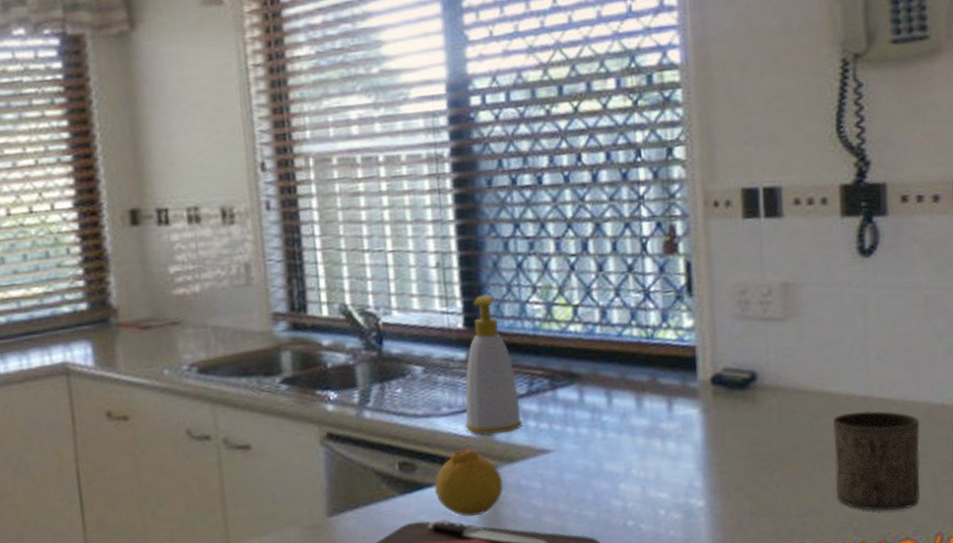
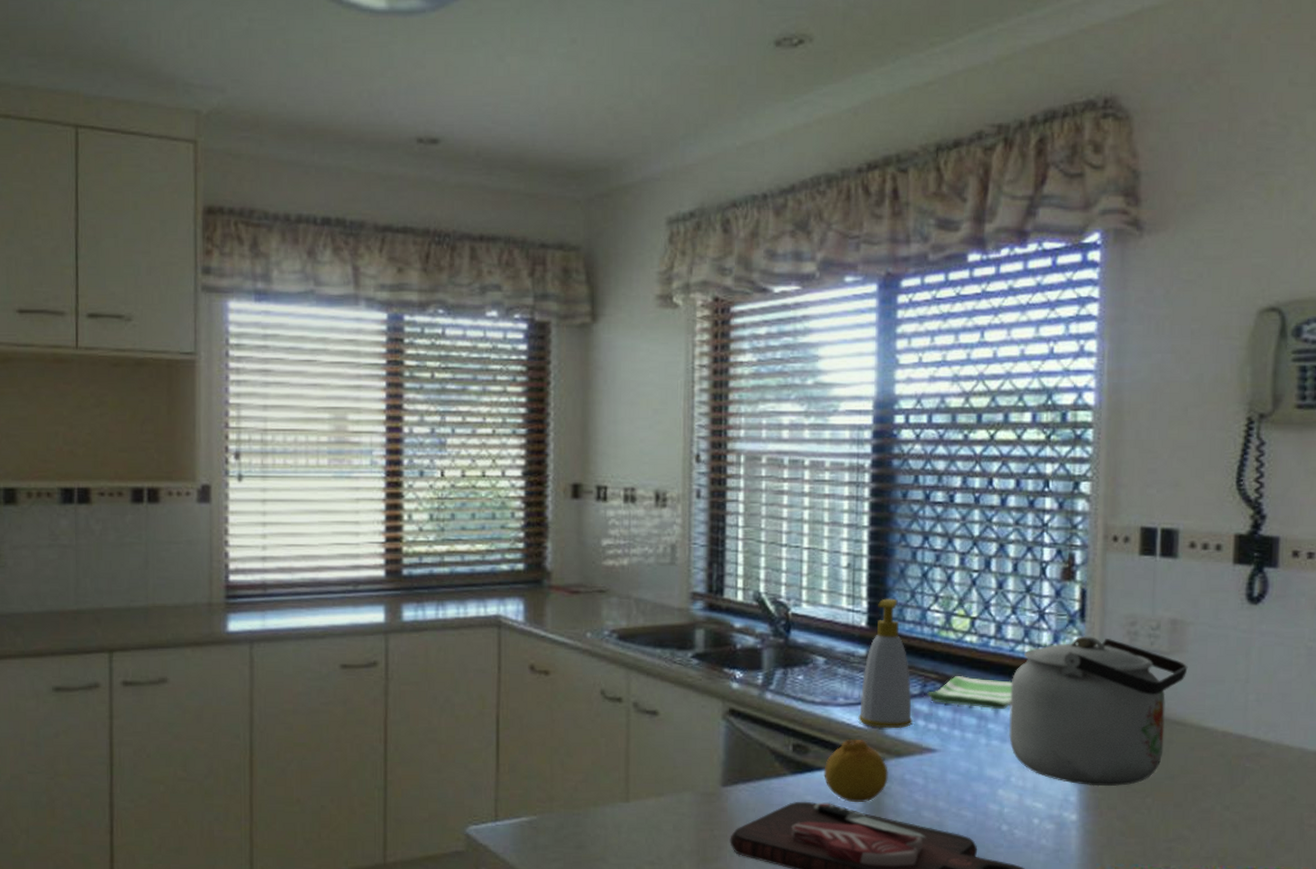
dish towel: none [535,367,624,401] -> present [927,676,1013,710]
kettle: none [622,310,804,469] -> present [1009,636,1188,787]
cup: present [832,410,921,512] -> none [1204,749,1292,847]

